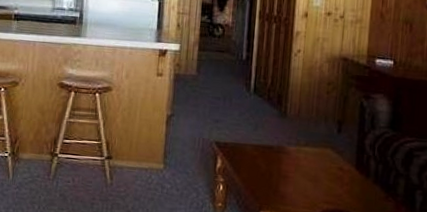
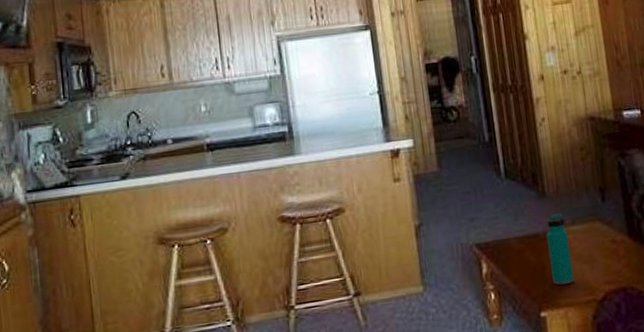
water bottle: none [277,132,300,195] -> present [546,213,574,286]

